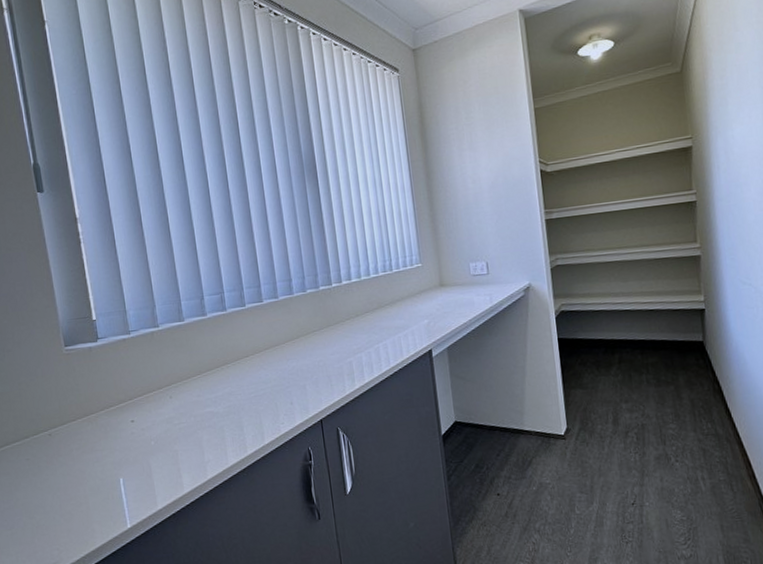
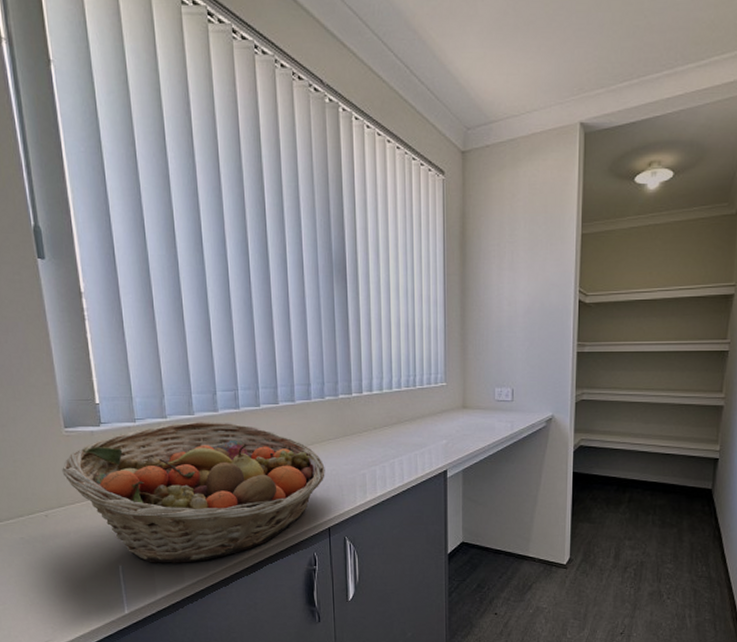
fruit basket: none [63,325,313,473] -> present [62,422,325,563]

